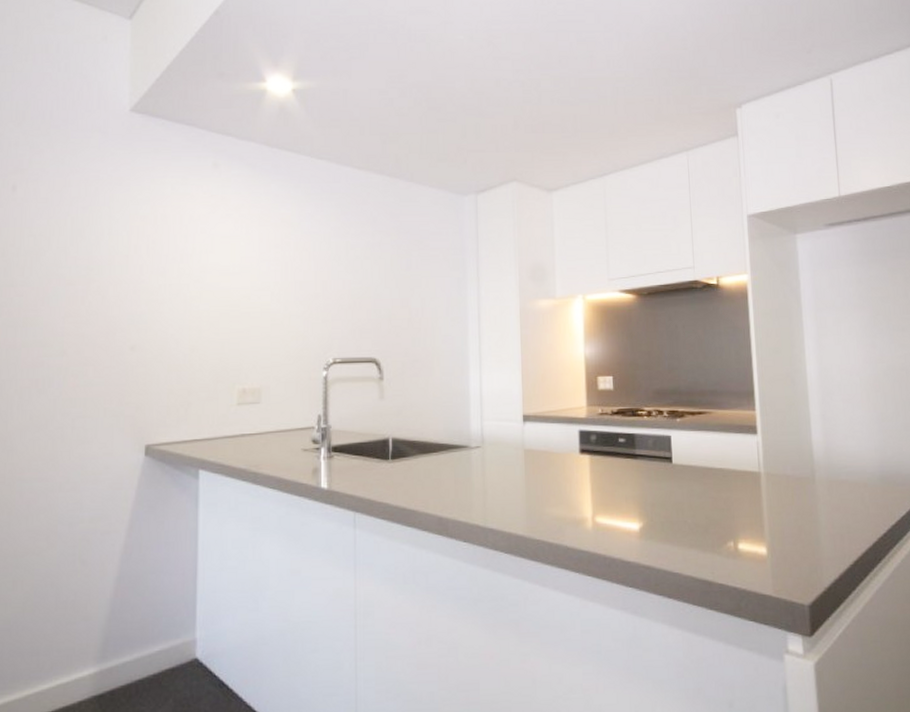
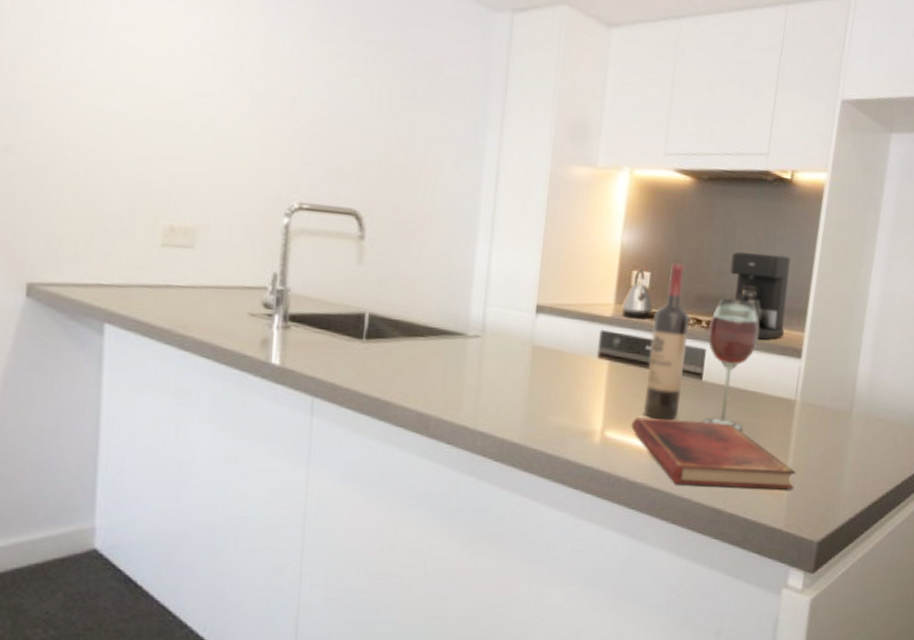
kettle: none [593,374,620,417] -> present [621,268,653,320]
diary: none [617,499,775,560] -> present [631,417,796,490]
wine bottle: none [621,365,656,502] -> present [643,262,690,420]
wineglass: none [670,390,717,506] -> present [701,299,760,432]
coffee maker: none [679,347,738,423] -> present [730,252,791,341]

